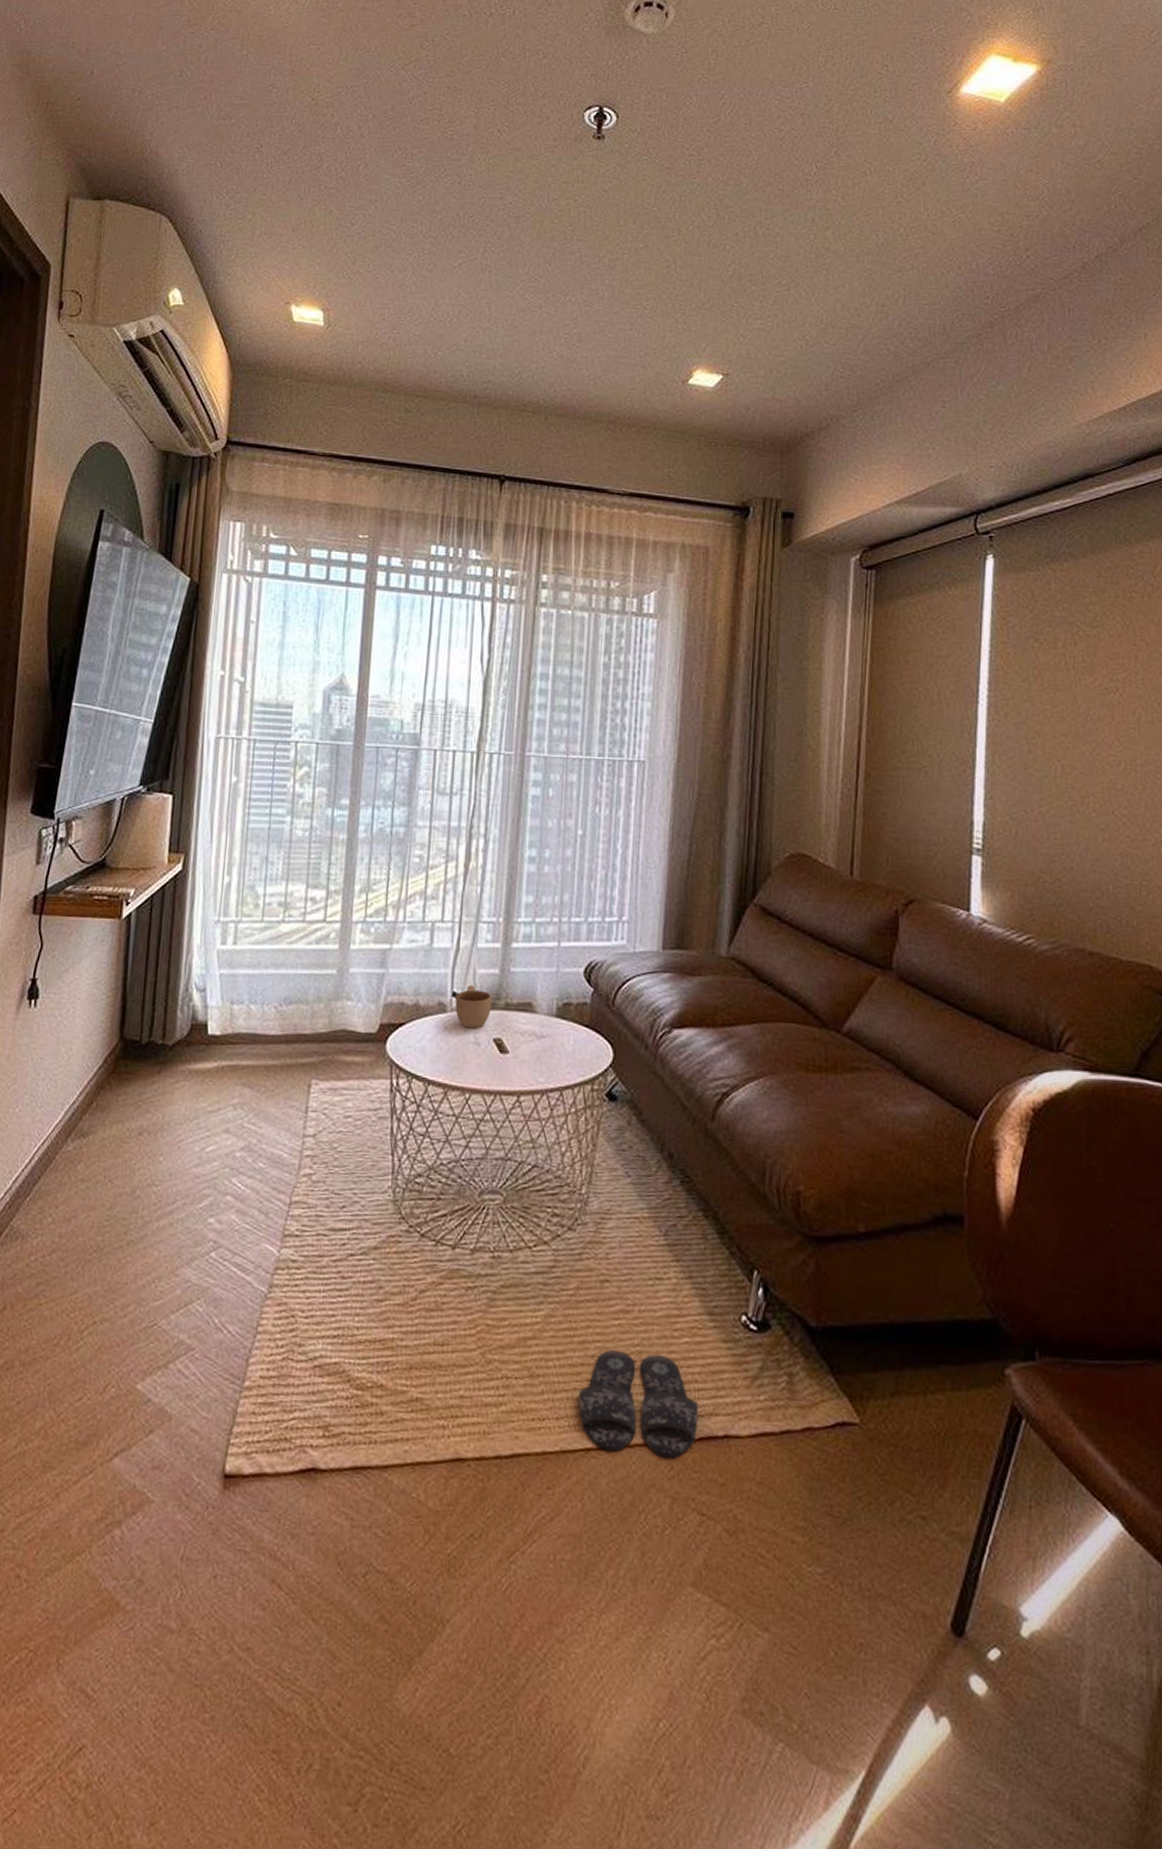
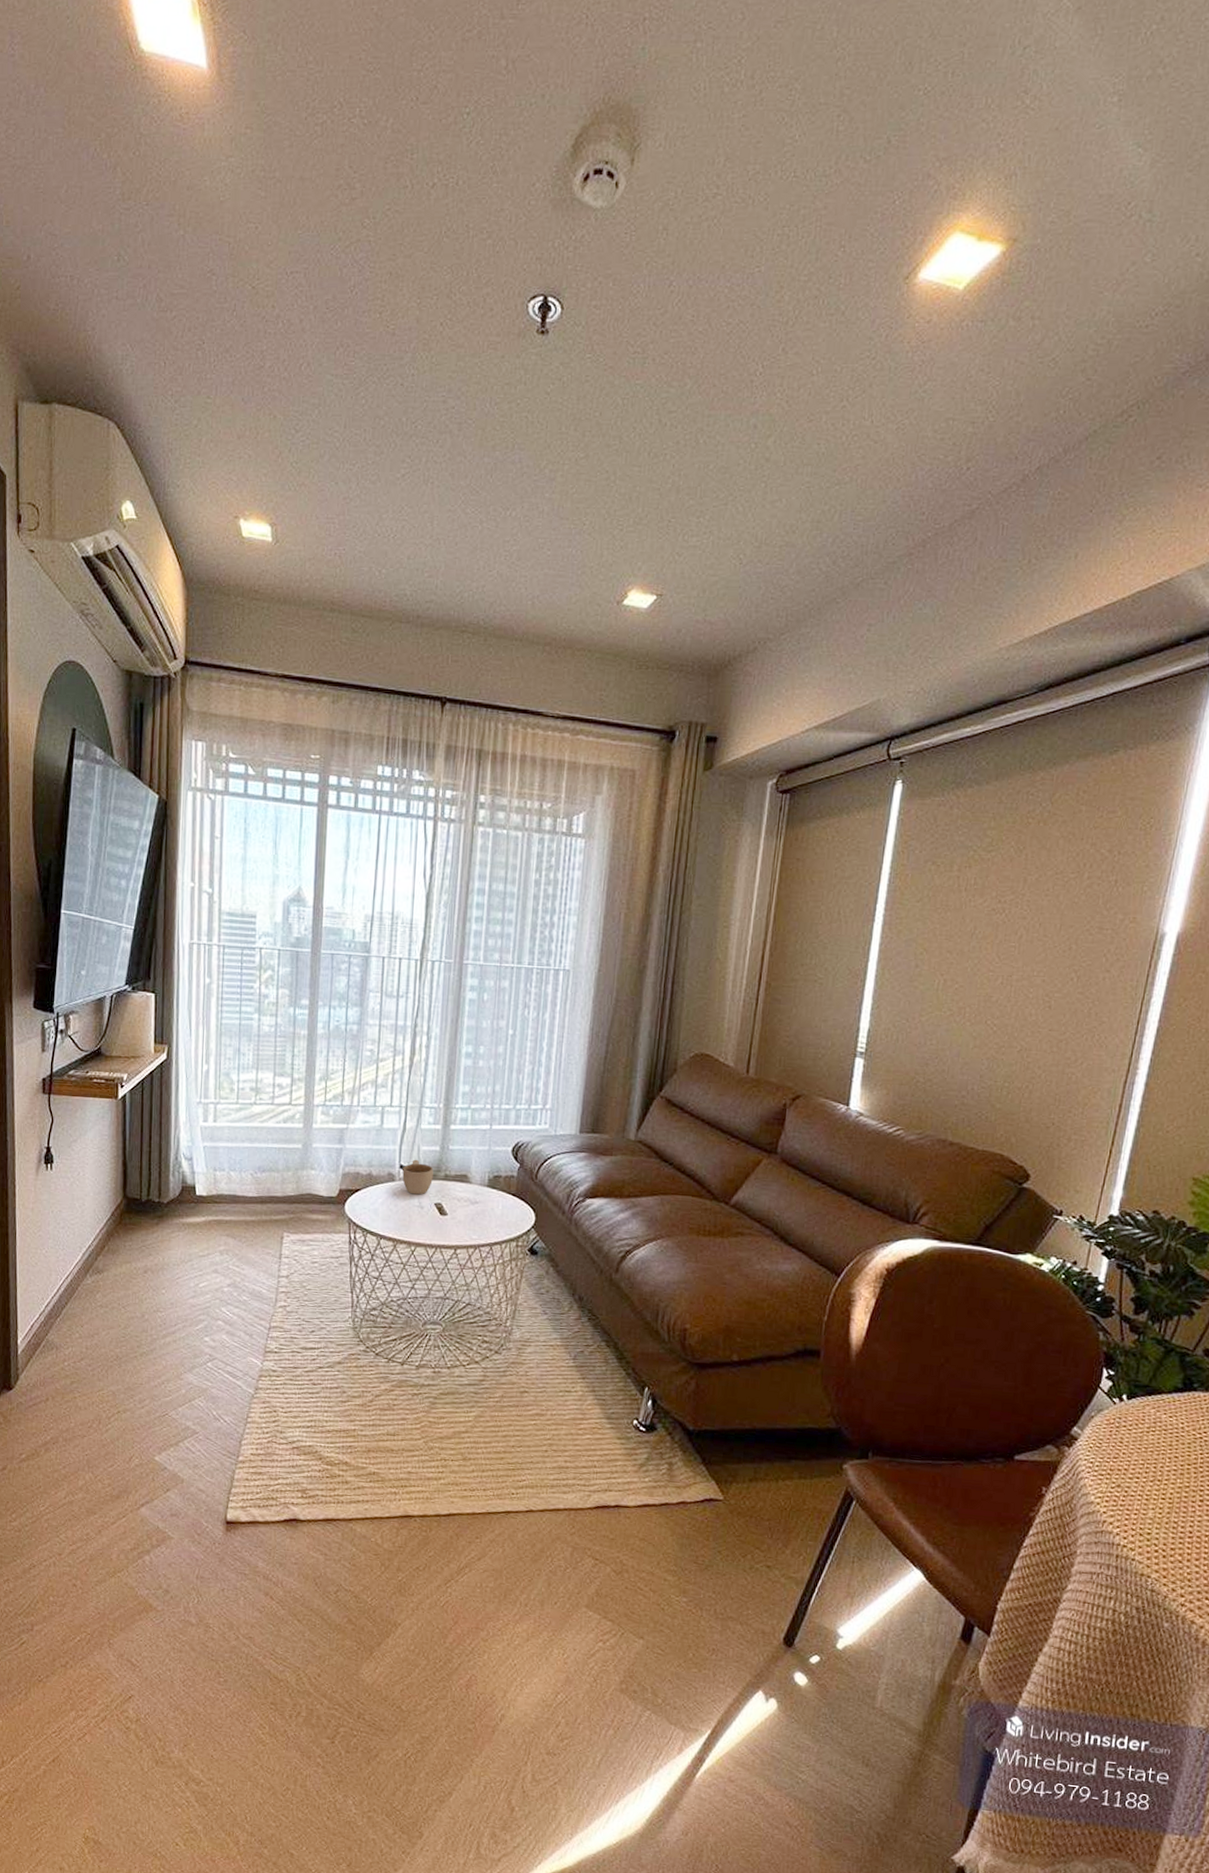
slippers: present [578,1350,699,1459] -> none [501,1442,597,1520]

